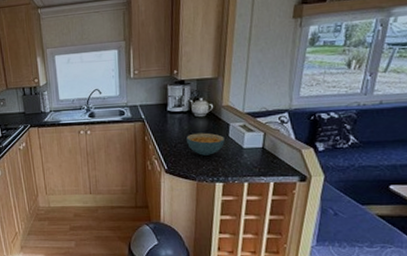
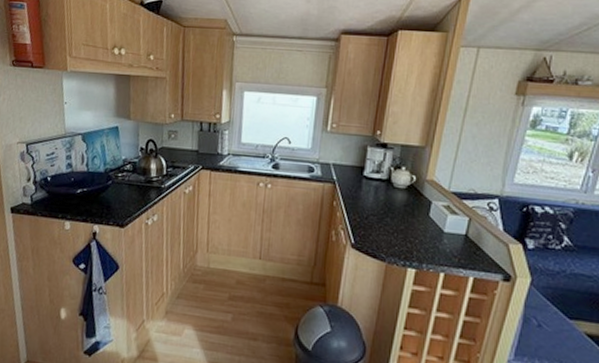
cereal bowl: present [187,133,225,156] -> none [381,206,424,235]

